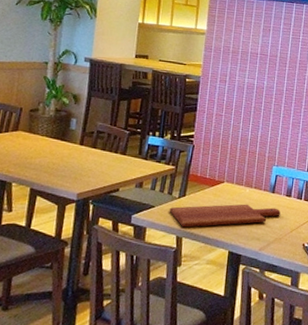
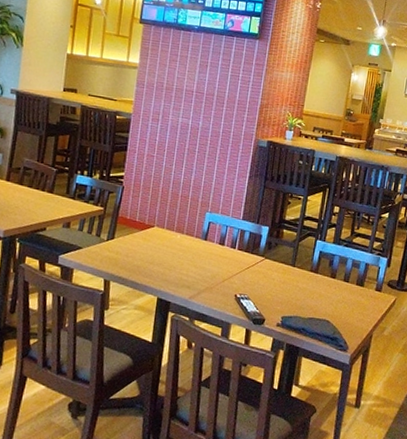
cutting board: present [169,204,281,228] -> none [97,249,213,271]

